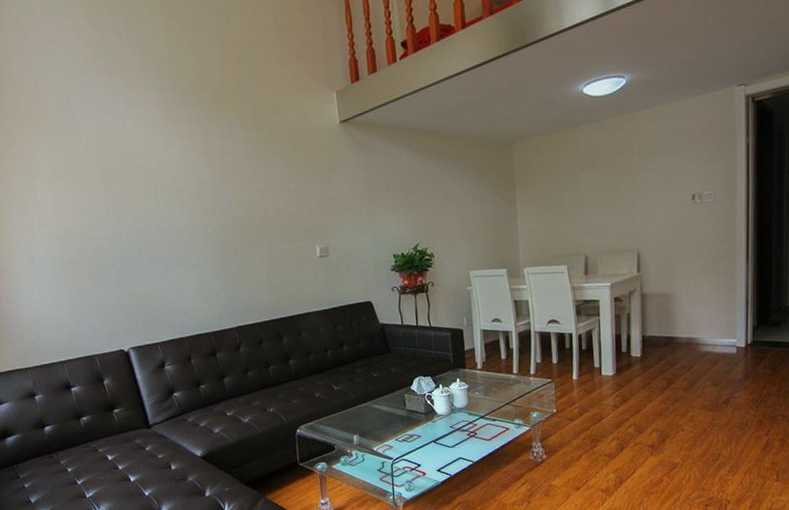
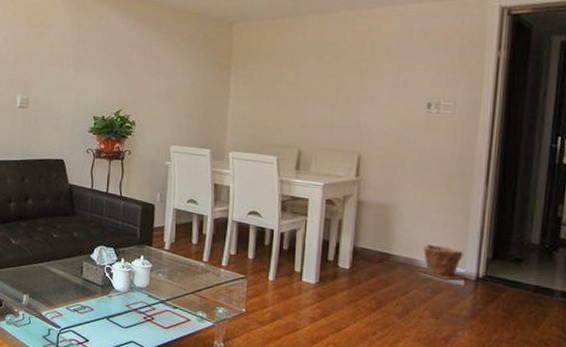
plant pot: none [698,322,738,351] -> present [418,244,466,280]

